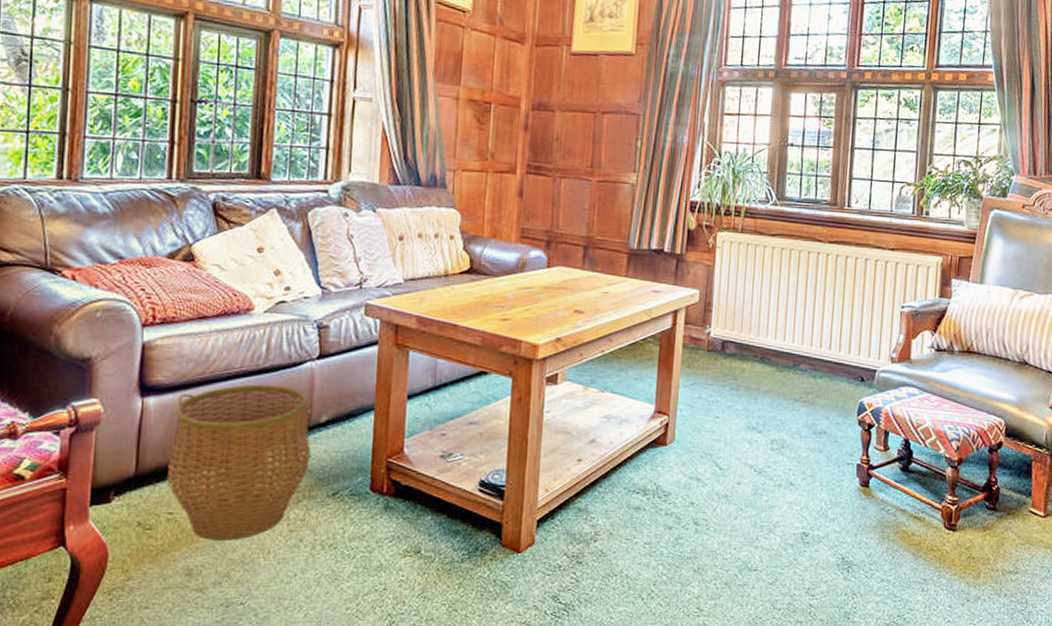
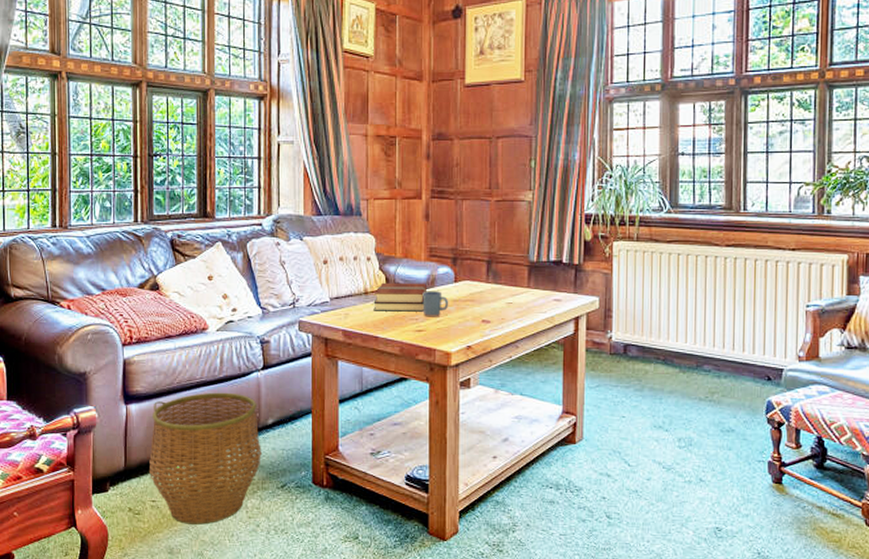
books: none [454,264,516,299] -> present [373,282,427,312]
mug: none [510,275,540,305] -> present [422,291,449,317]

